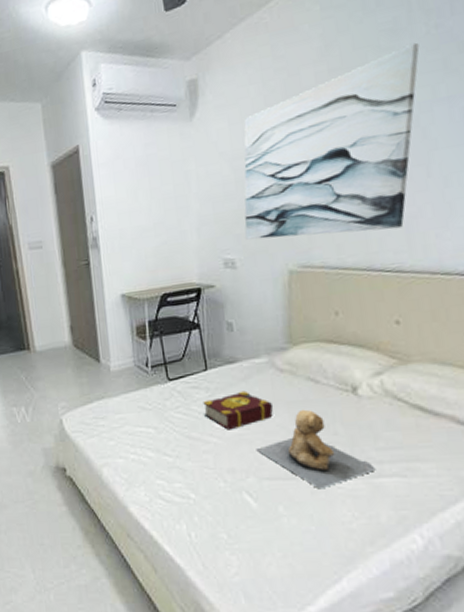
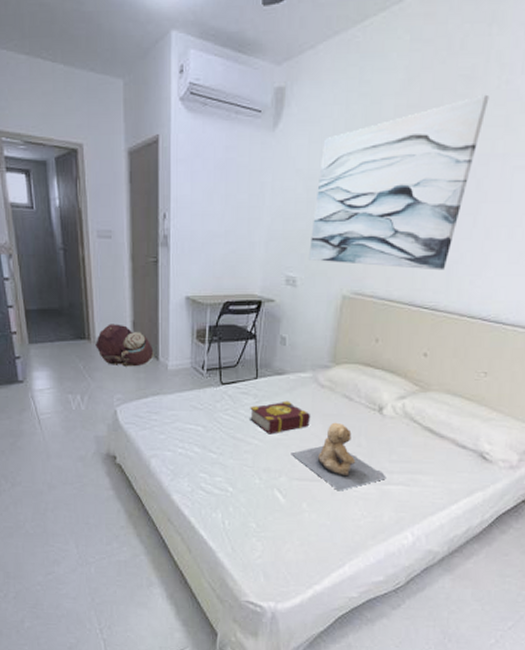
backpack: none [35,330,95,373] -> present [95,324,154,367]

